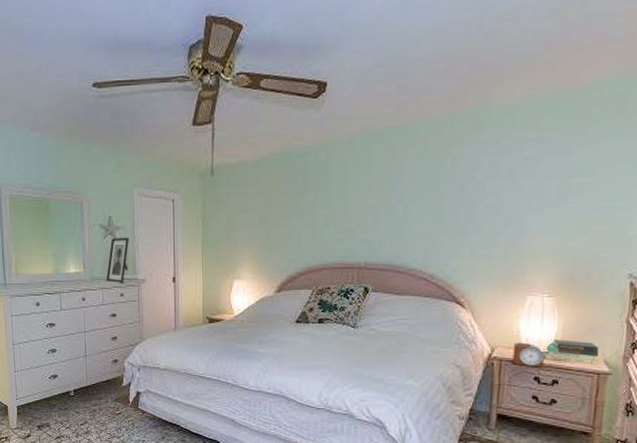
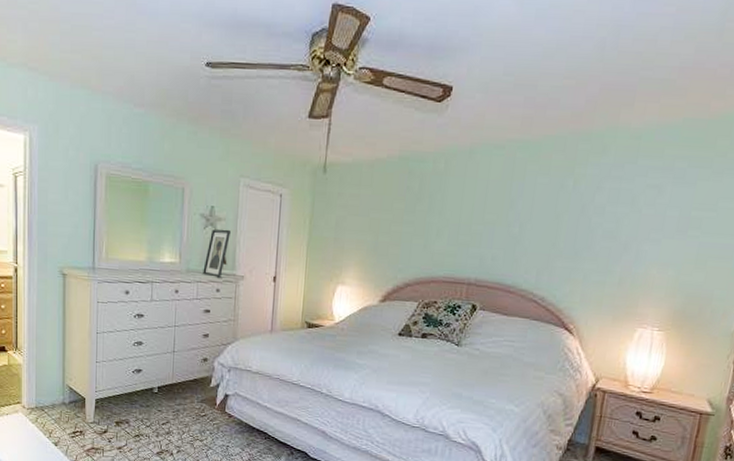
alarm clock: present [512,342,545,369] -> none [616,374,649,404]
books: present [540,340,599,364] -> none [645,375,704,403]

